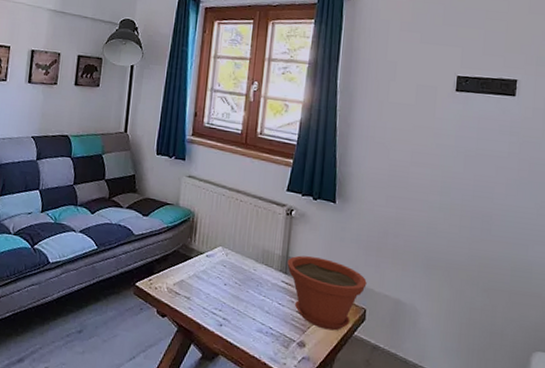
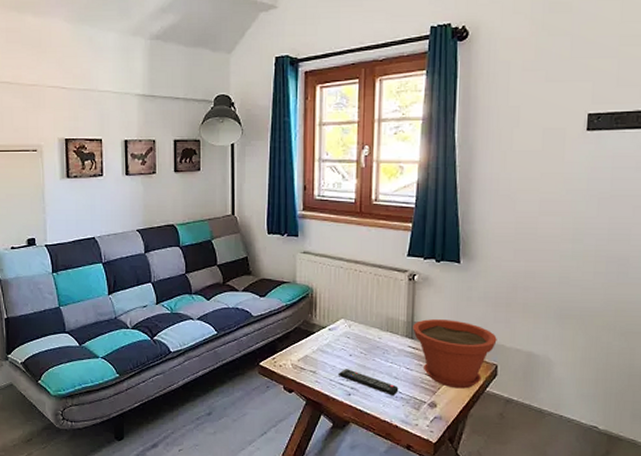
remote control: none [211,298,270,331] -> present [337,369,399,396]

